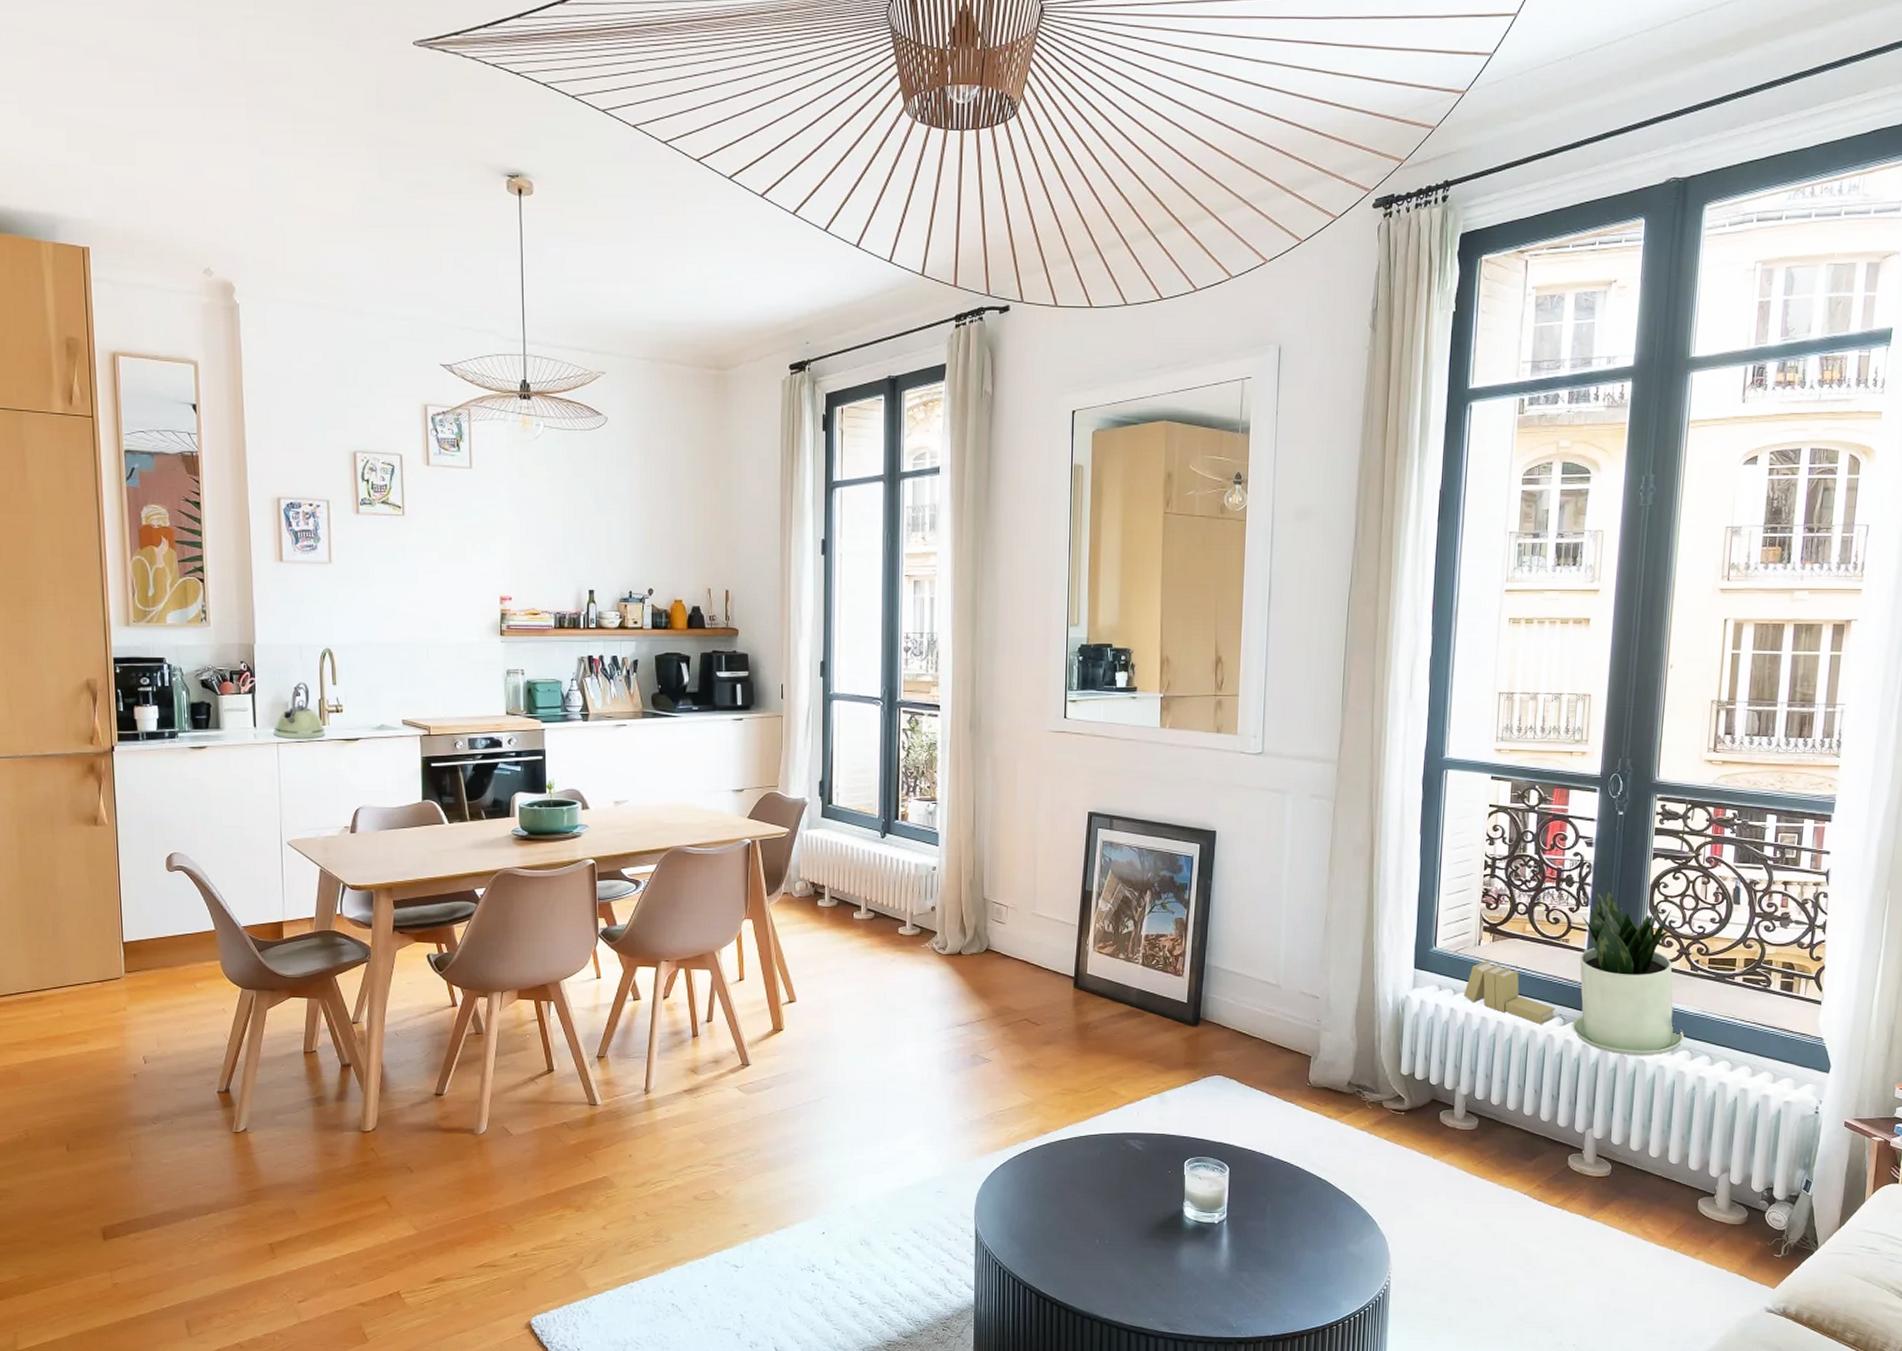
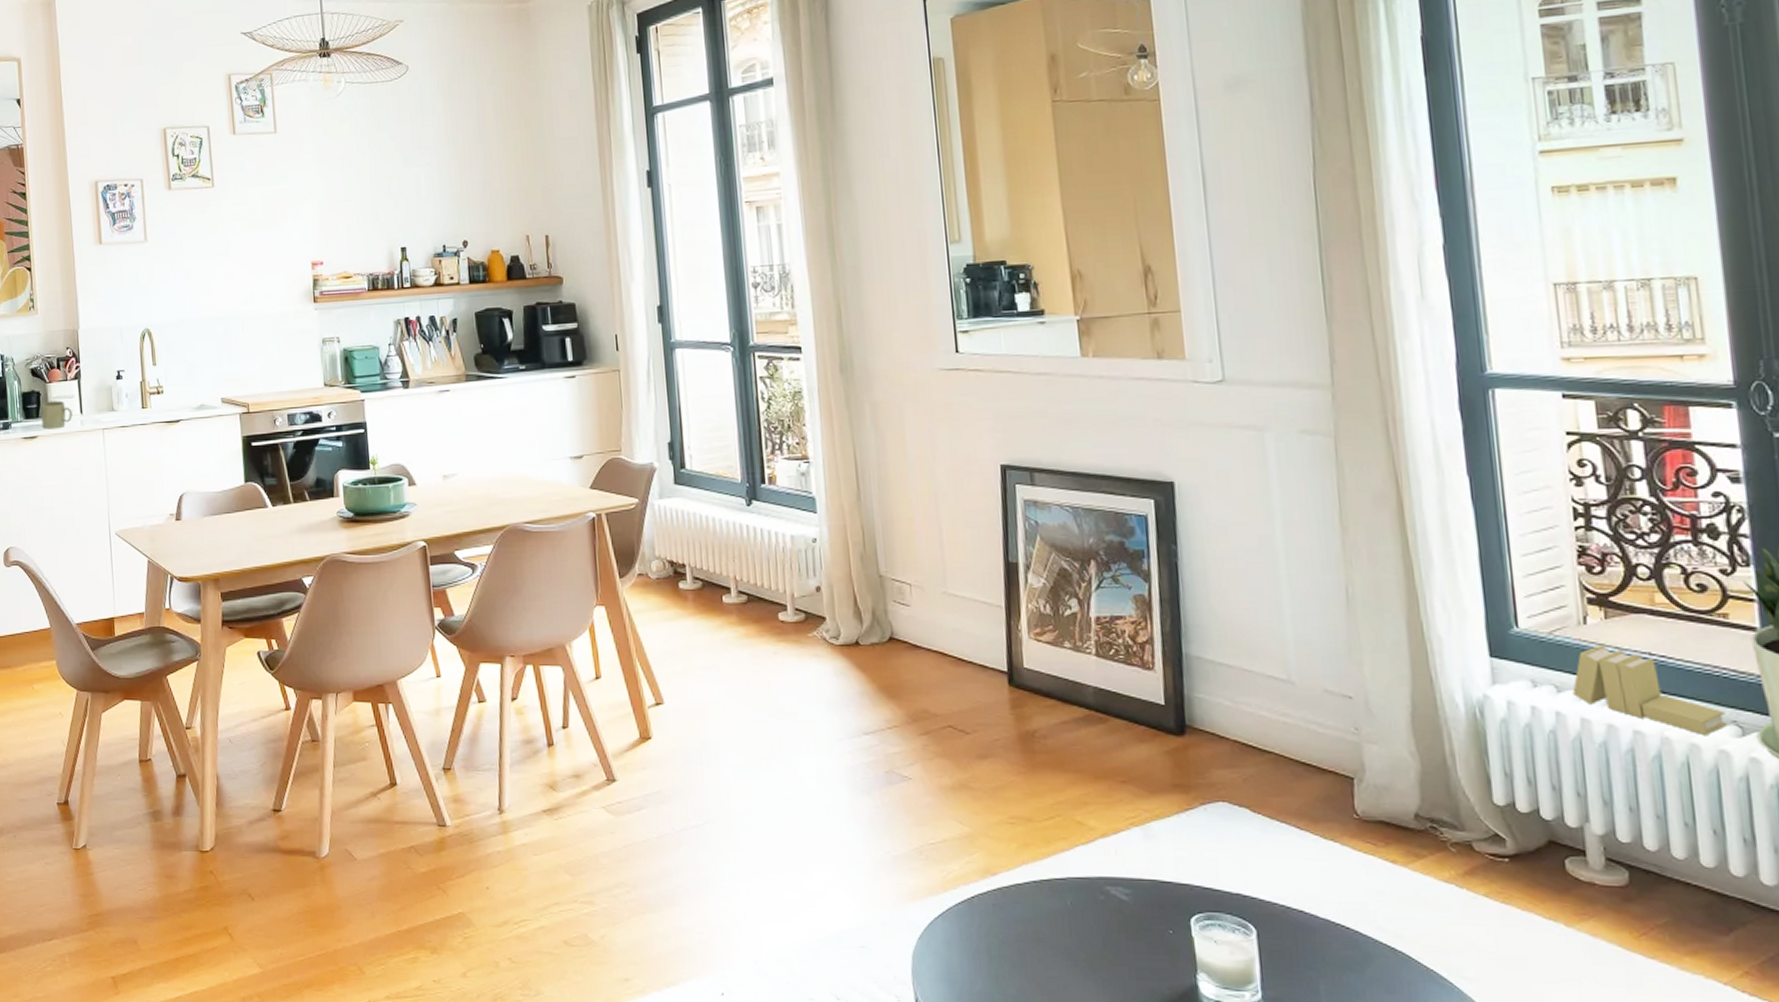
mug: none [211,713,245,741] -> present [41,400,73,430]
kettle: present [272,682,326,740] -> none [98,364,148,425]

